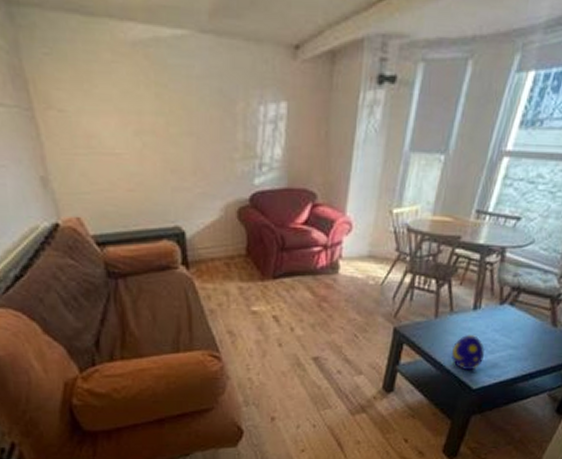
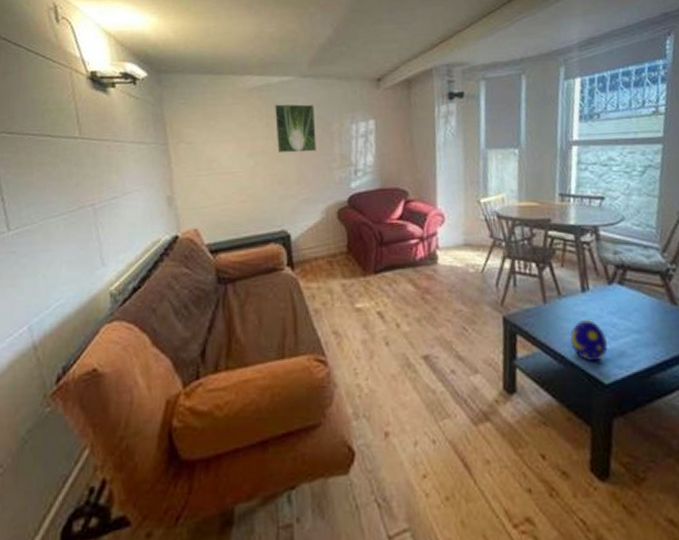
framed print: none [166,68,216,137] -> present [275,104,317,154]

